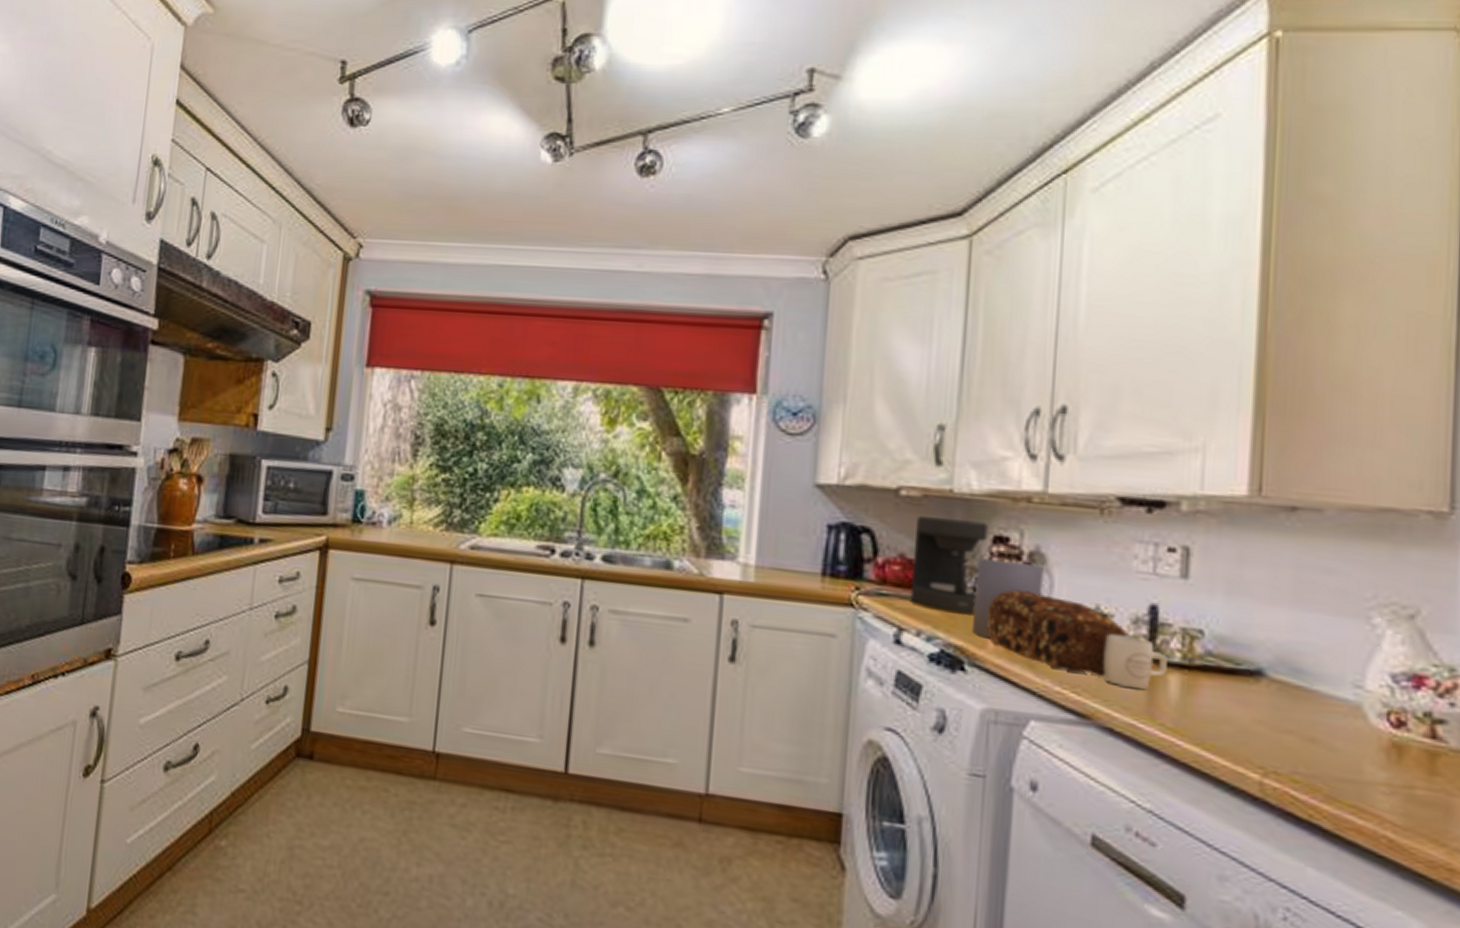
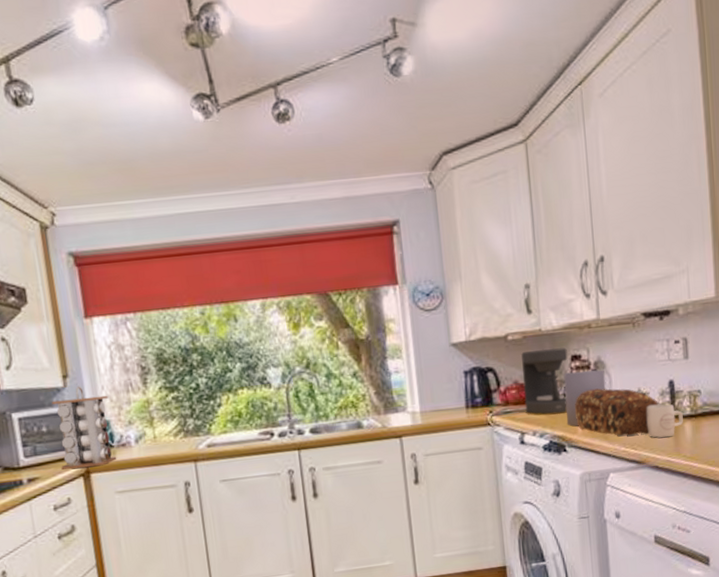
spice rack: none [298,443,370,544] -> present [51,386,117,471]

